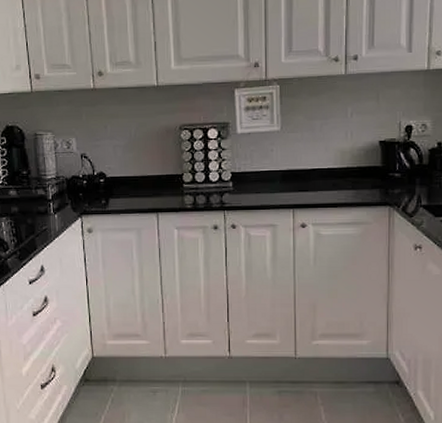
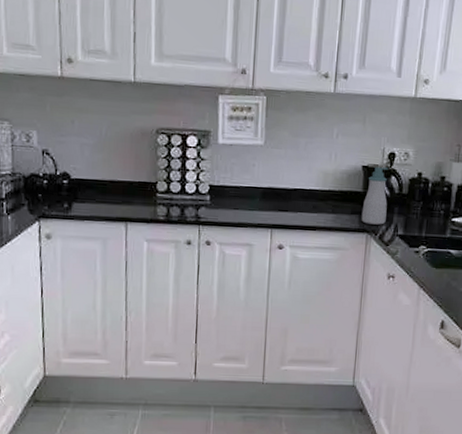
soap bottle: none [382,140,408,197] -> present [361,167,388,225]

